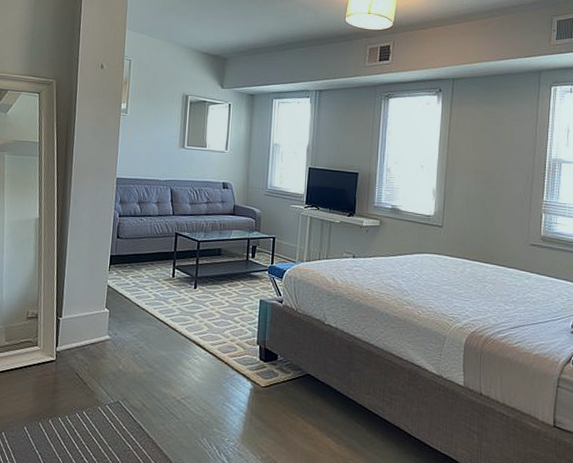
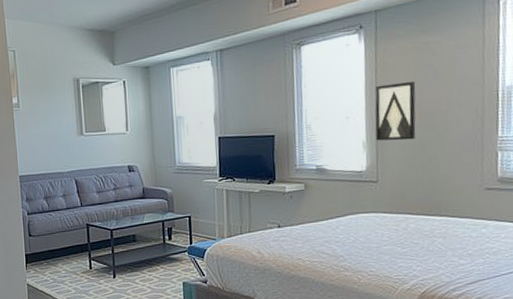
wall art: none [445,142,481,194] -> present [374,81,416,141]

